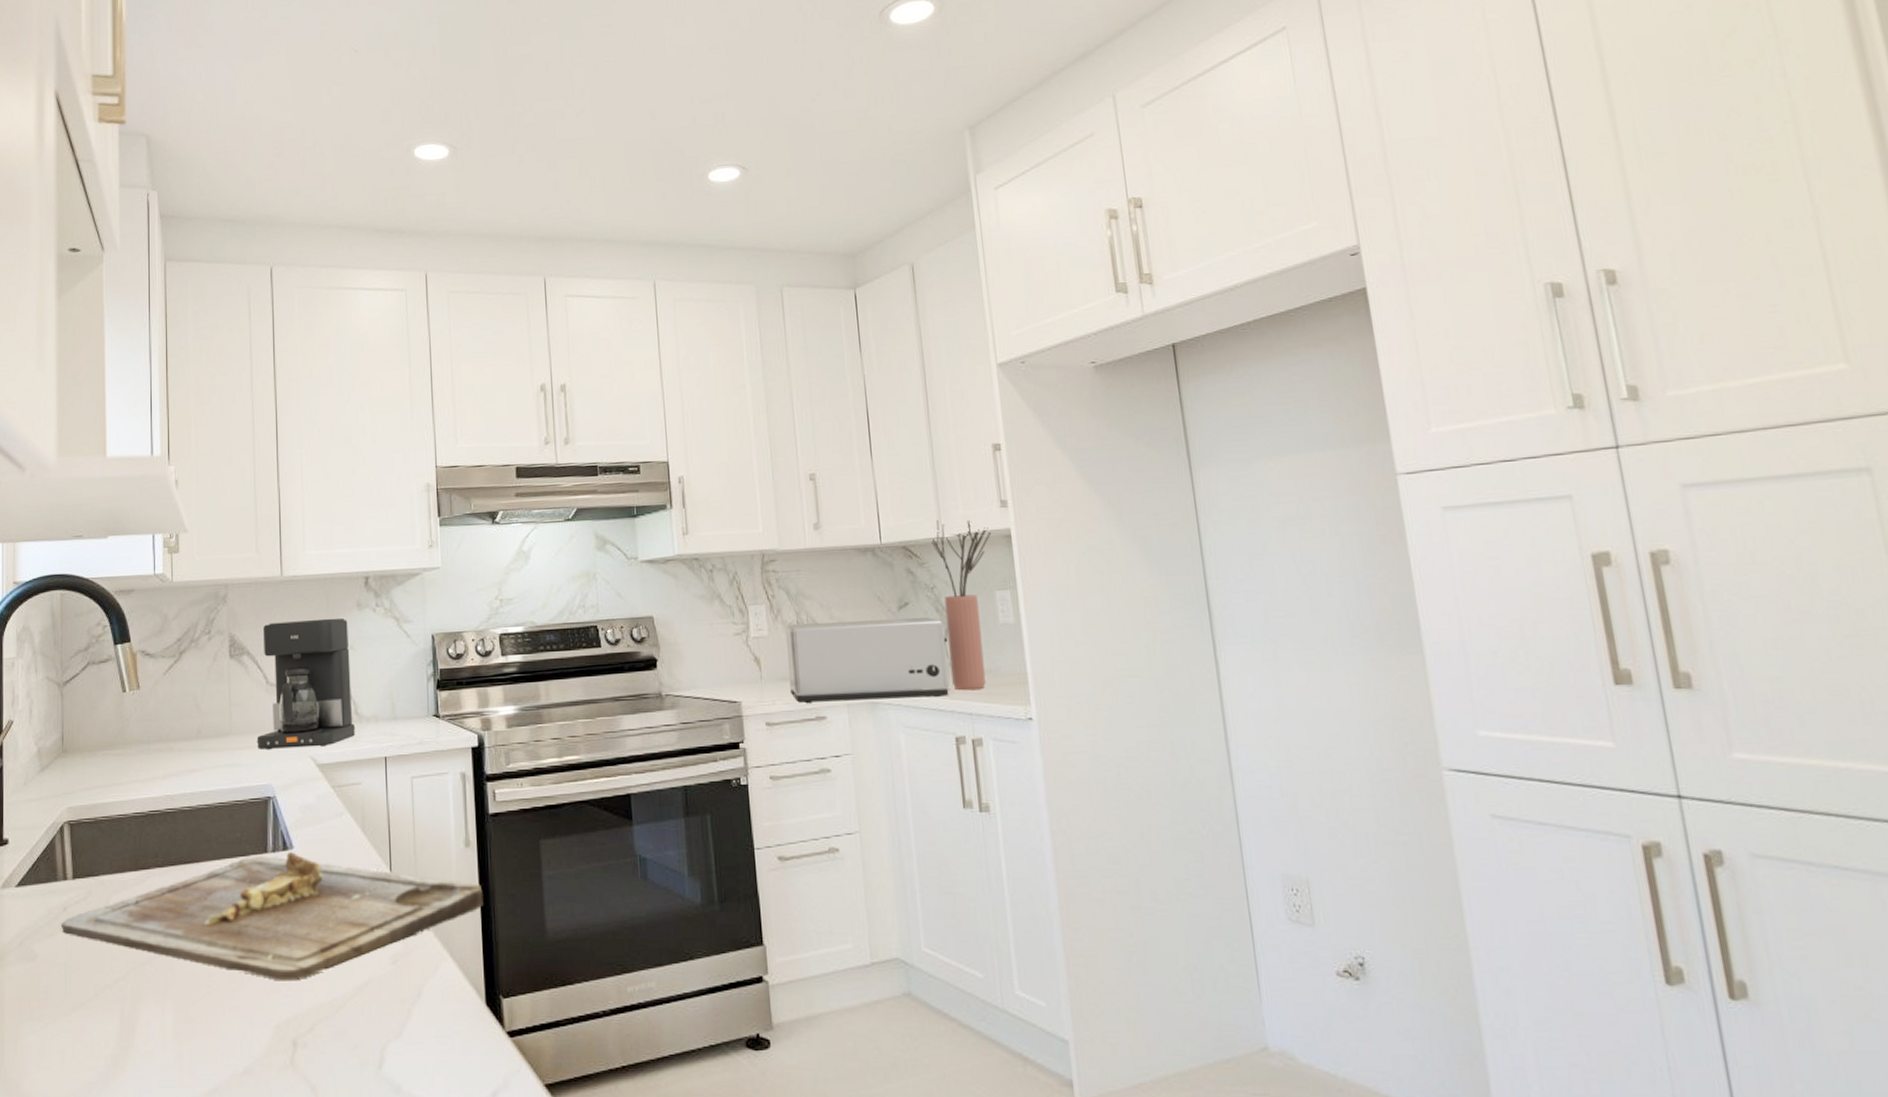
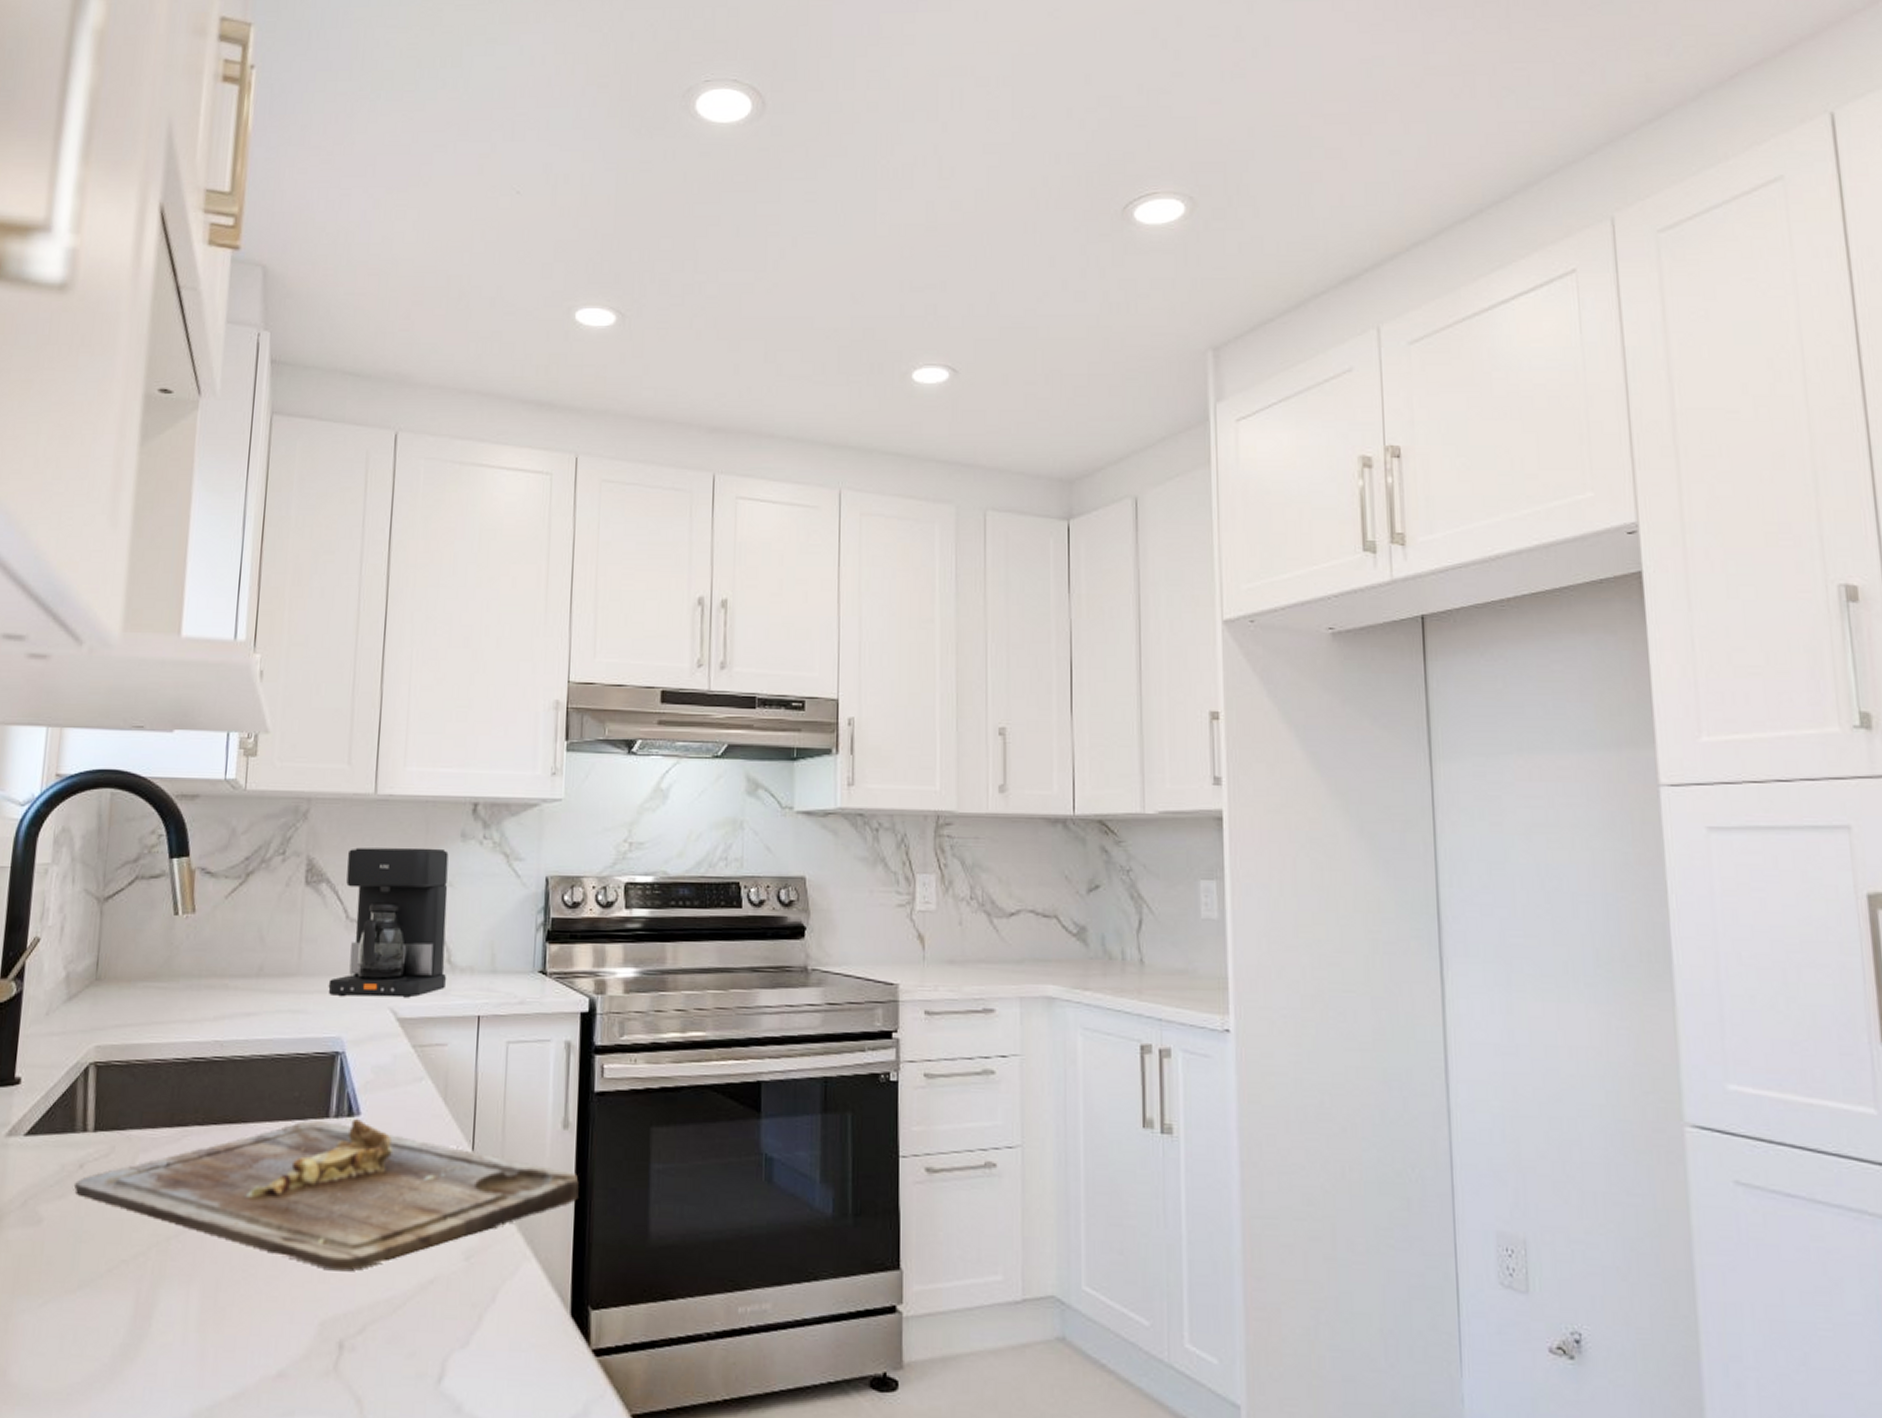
toaster: present [785,617,950,703] -> none [956,900,1140,997]
vase: present [931,520,992,691] -> none [1132,794,1201,993]

